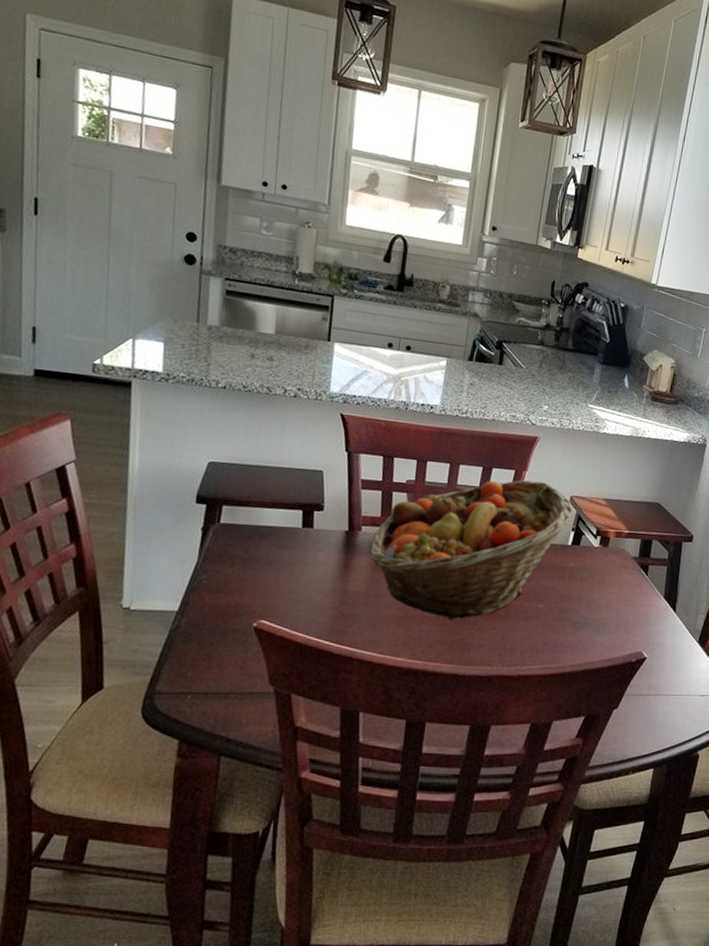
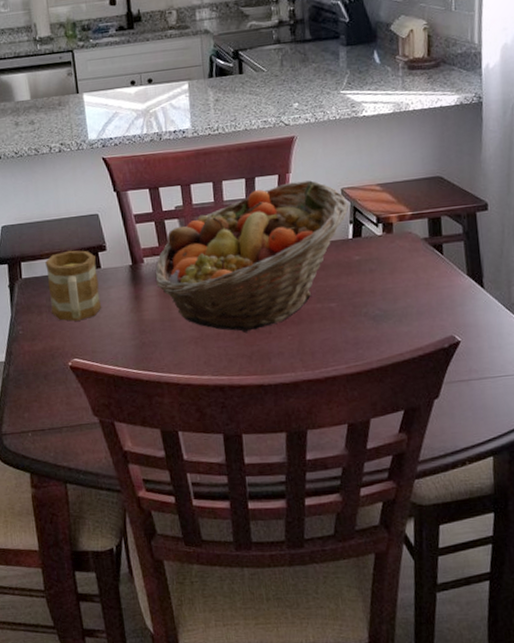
mug: none [247,502,310,580] -> present [45,250,102,321]

